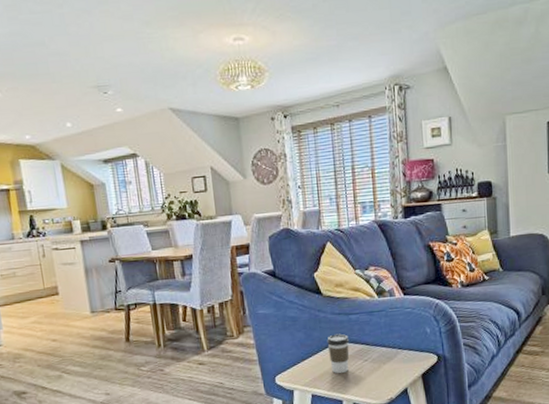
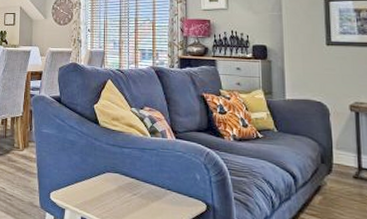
coffee cup: present [327,333,350,374] -> none [100,163,120,203]

